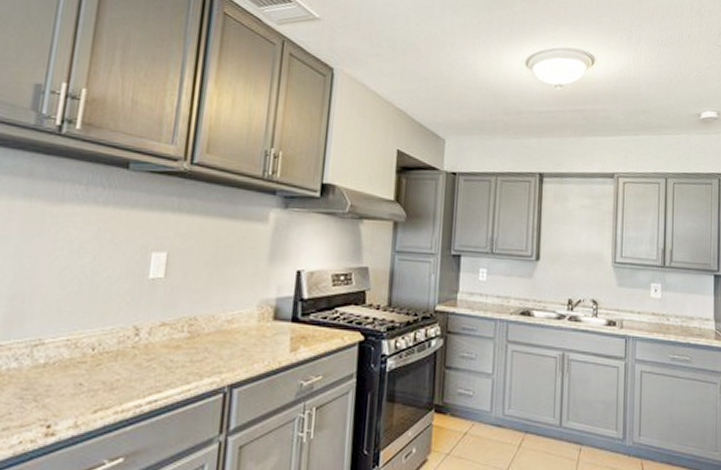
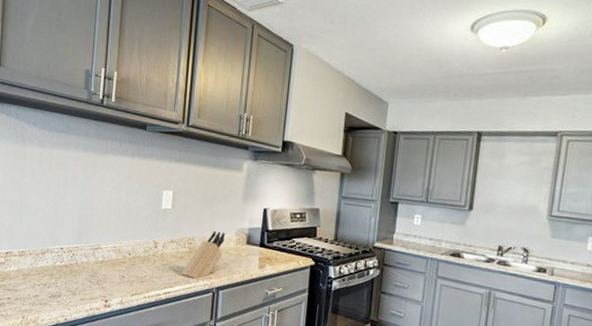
knife block: none [176,305,243,375] -> present [181,231,225,279]

